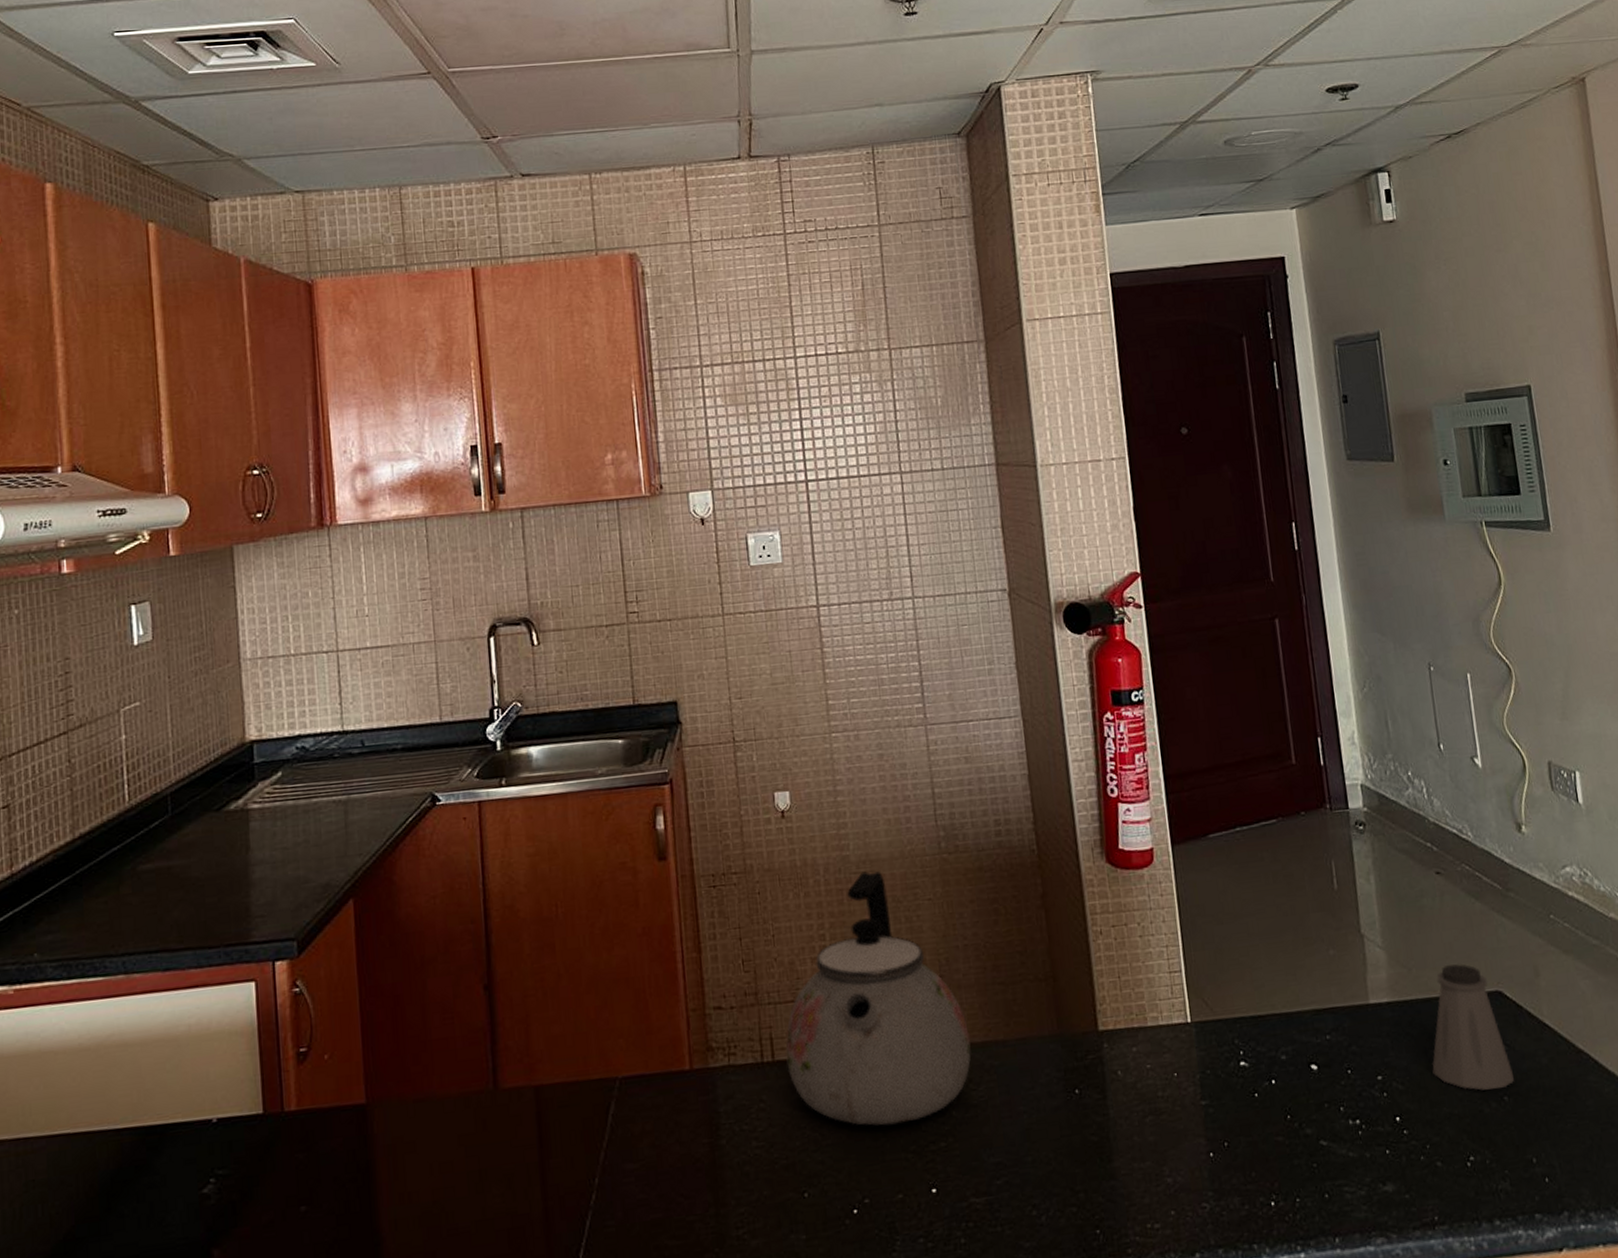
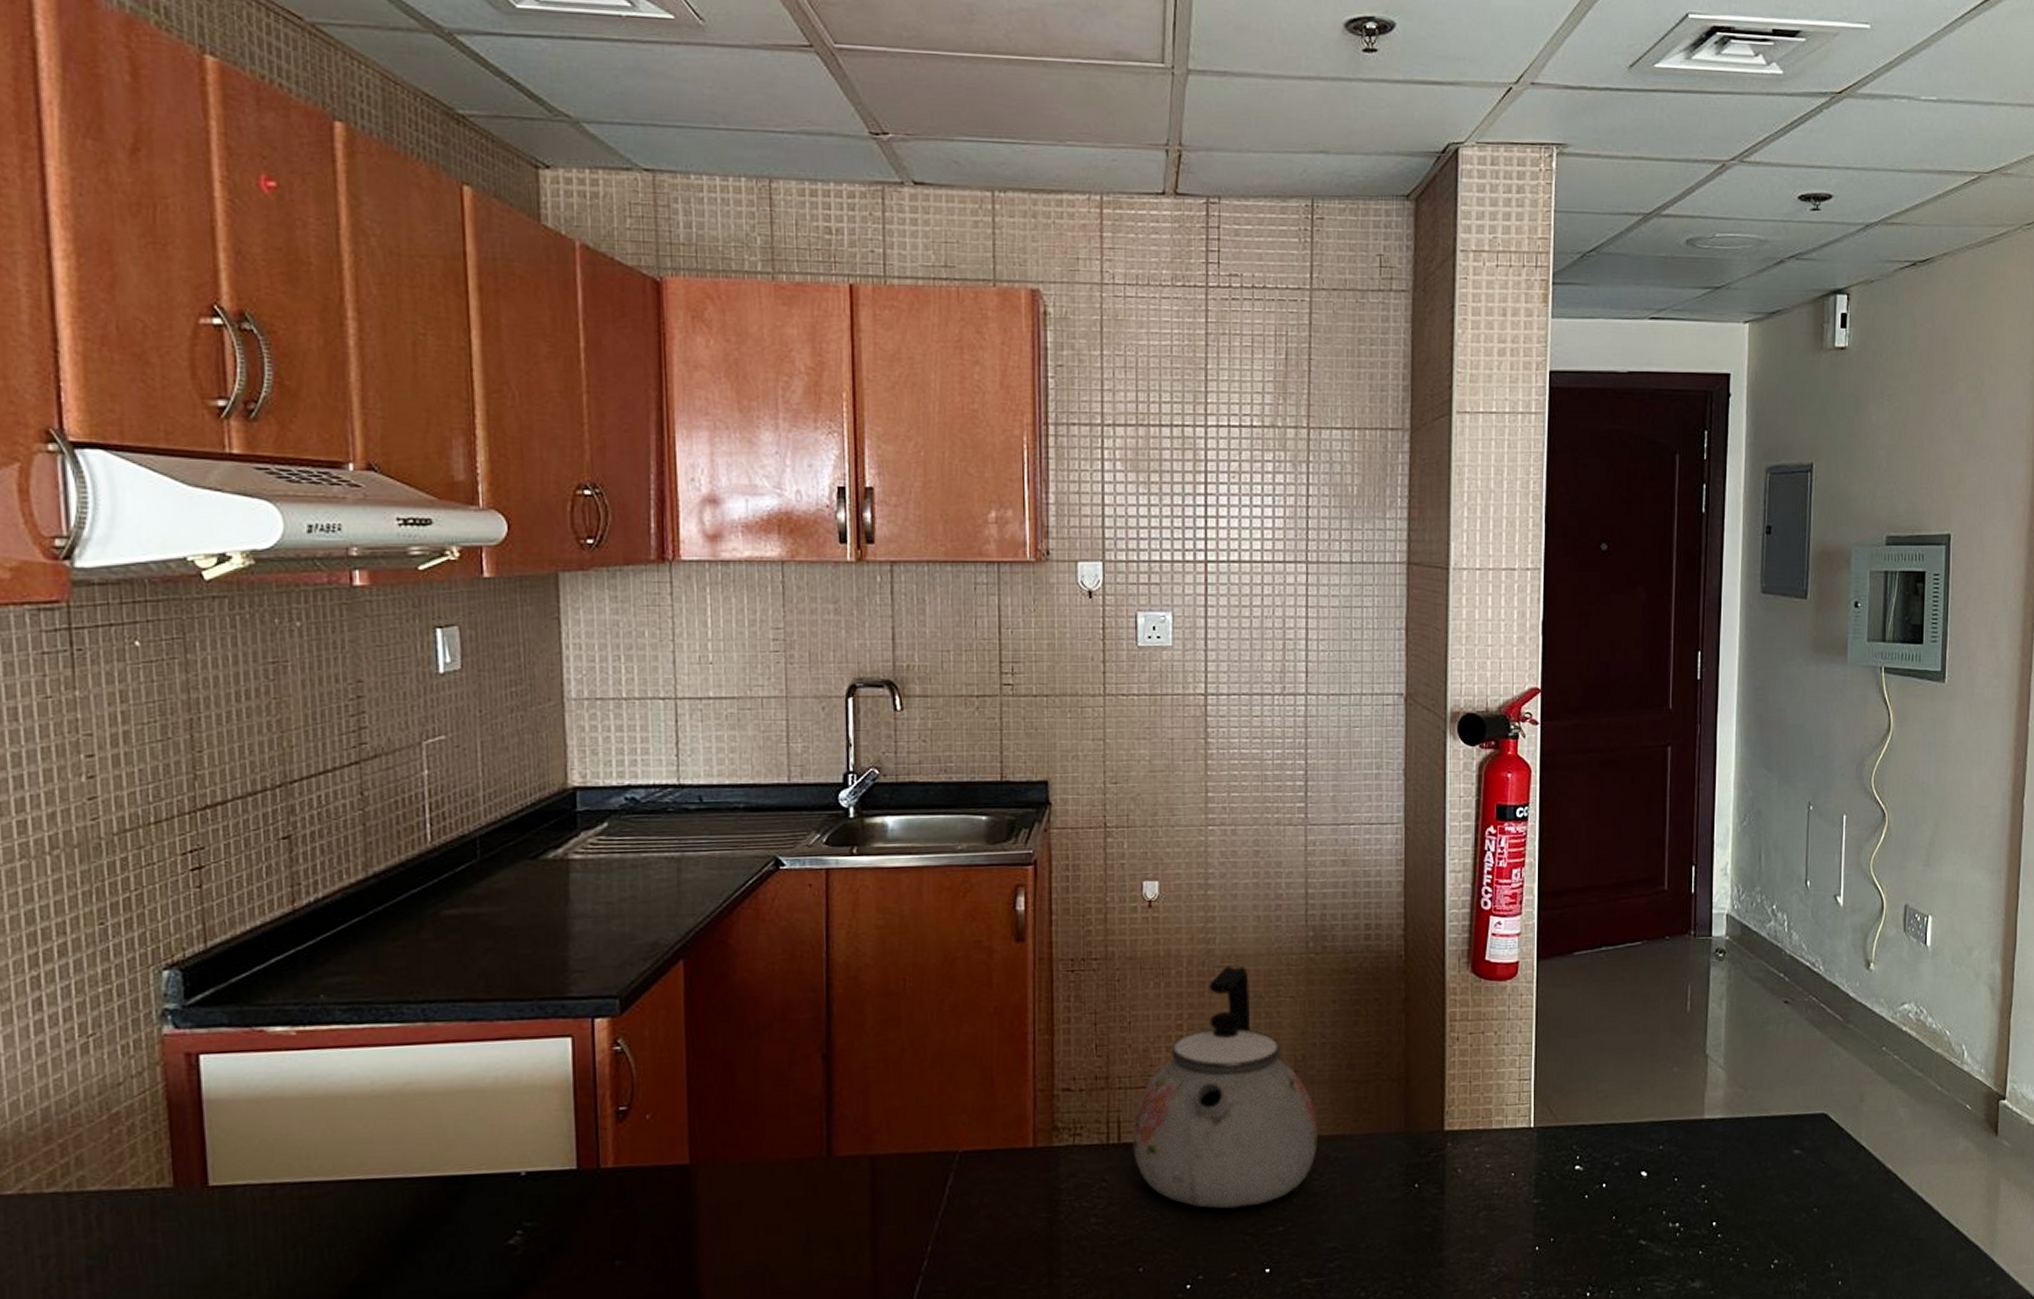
saltshaker: present [1432,964,1514,1091] -> none [1753,1087,1825,1202]

